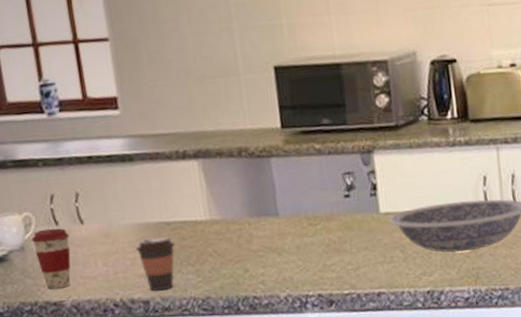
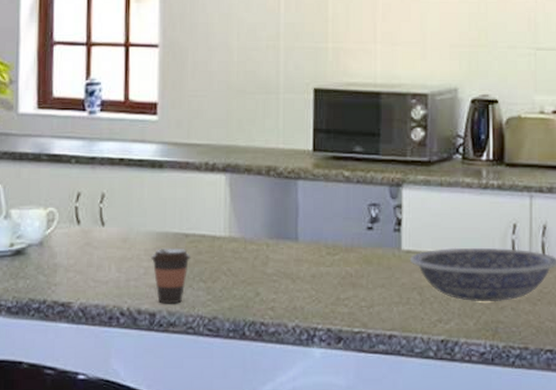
coffee cup: present [31,228,71,290] -> none [52,226,89,289]

